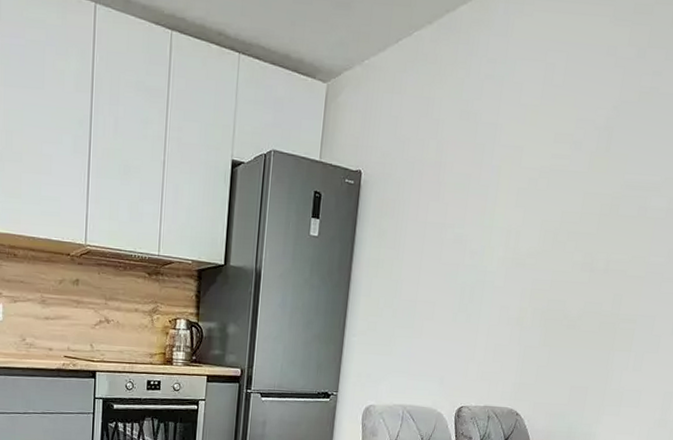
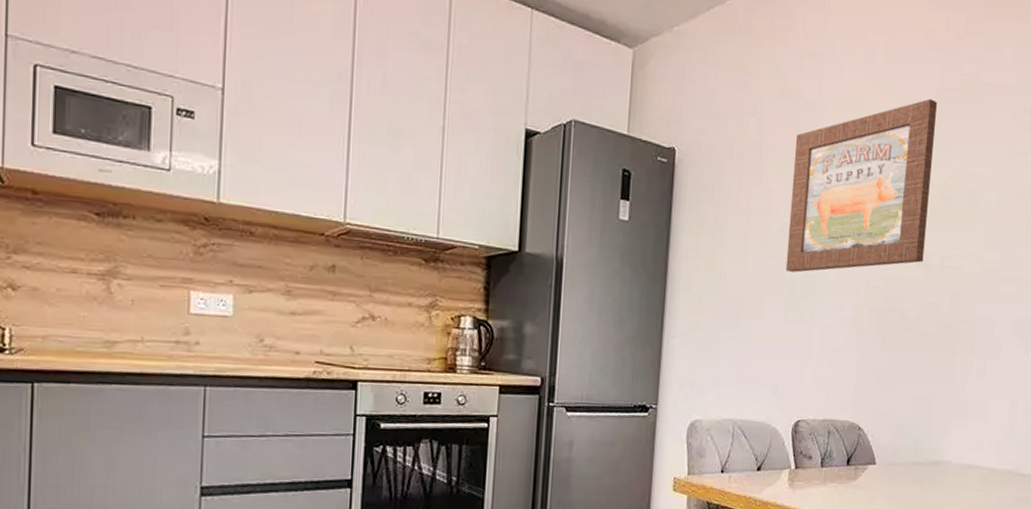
wall art: none [456,112,614,278] -> present [785,98,937,273]

